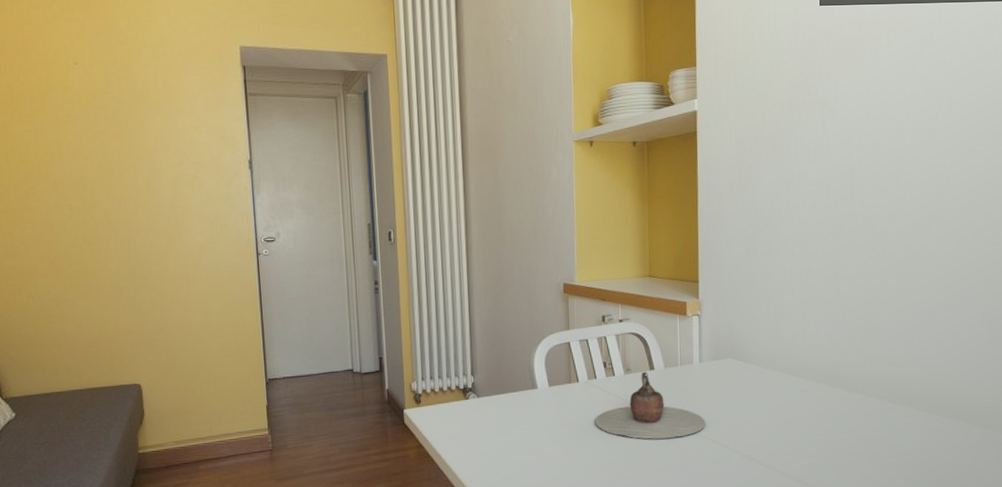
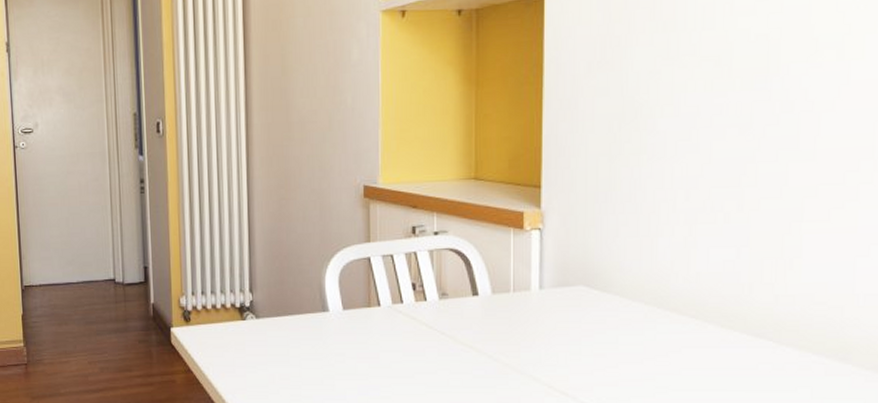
teapot: present [595,371,706,440] -> none [400,297,546,382]

